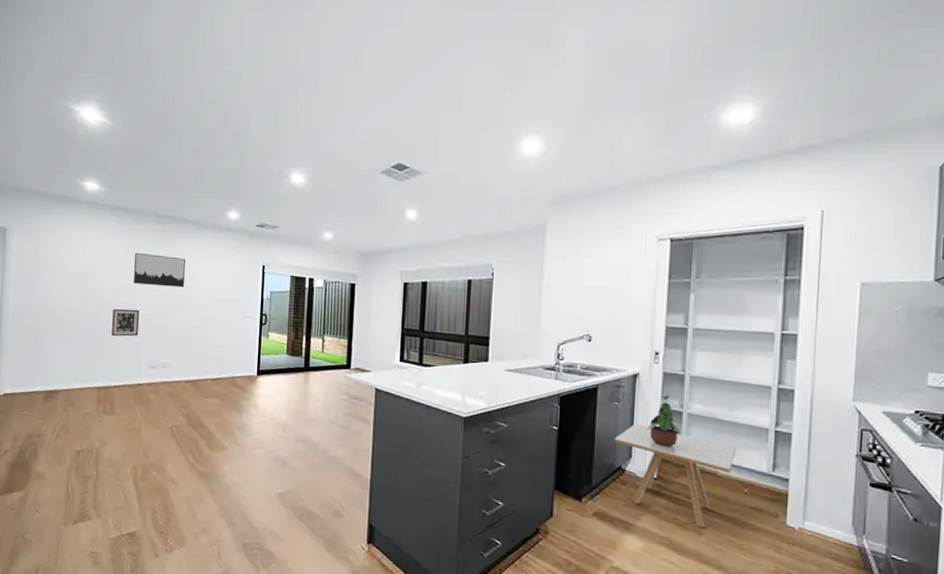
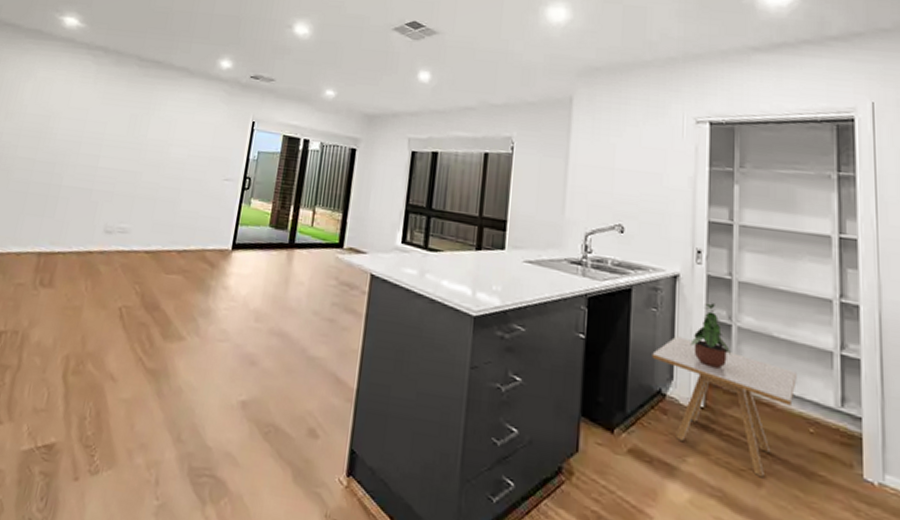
picture frame: present [112,308,140,337] -> none [66,159,104,194]
wall art: present [134,252,186,288] -> none [101,97,166,141]

